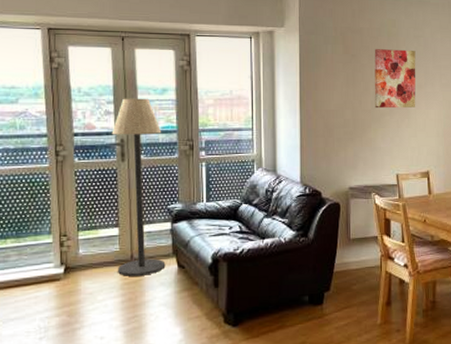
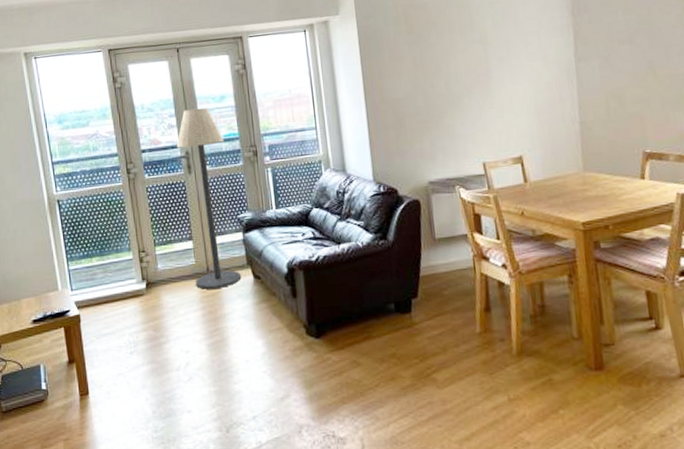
wall art: present [374,49,416,109] -> none [443,20,499,91]

